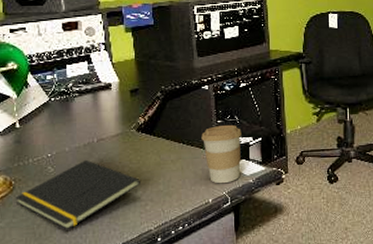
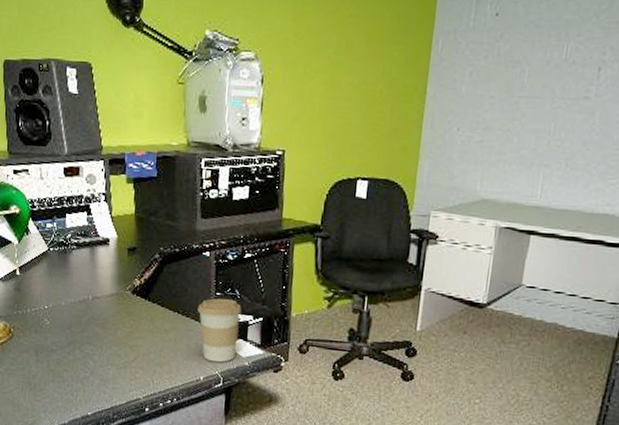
notepad: present [15,159,140,230] -> none [14,316,132,385]

